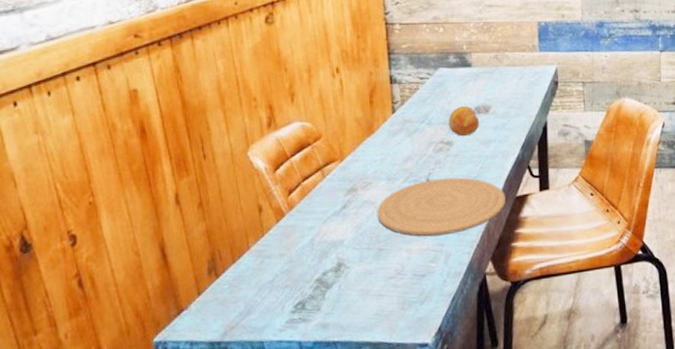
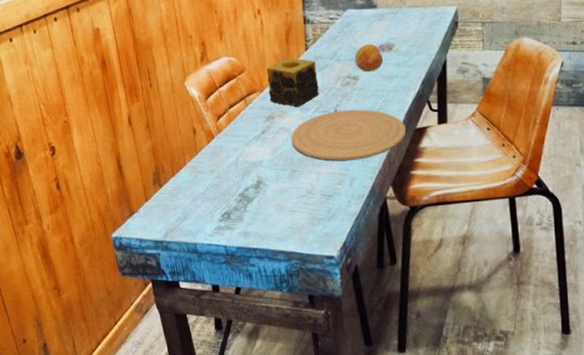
candle: none [347,122,409,178] -> present [266,58,319,108]

